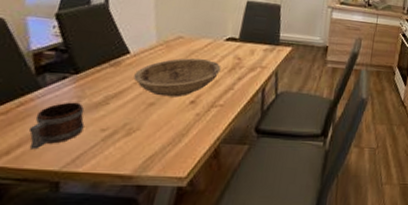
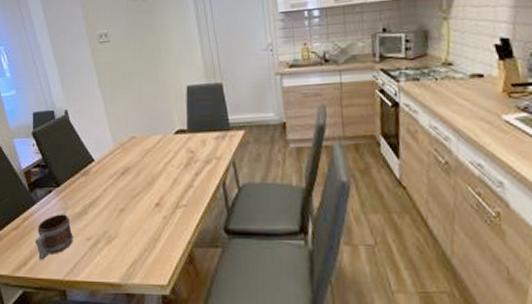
bowl: present [133,58,222,97] -> none [102,158,177,201]

